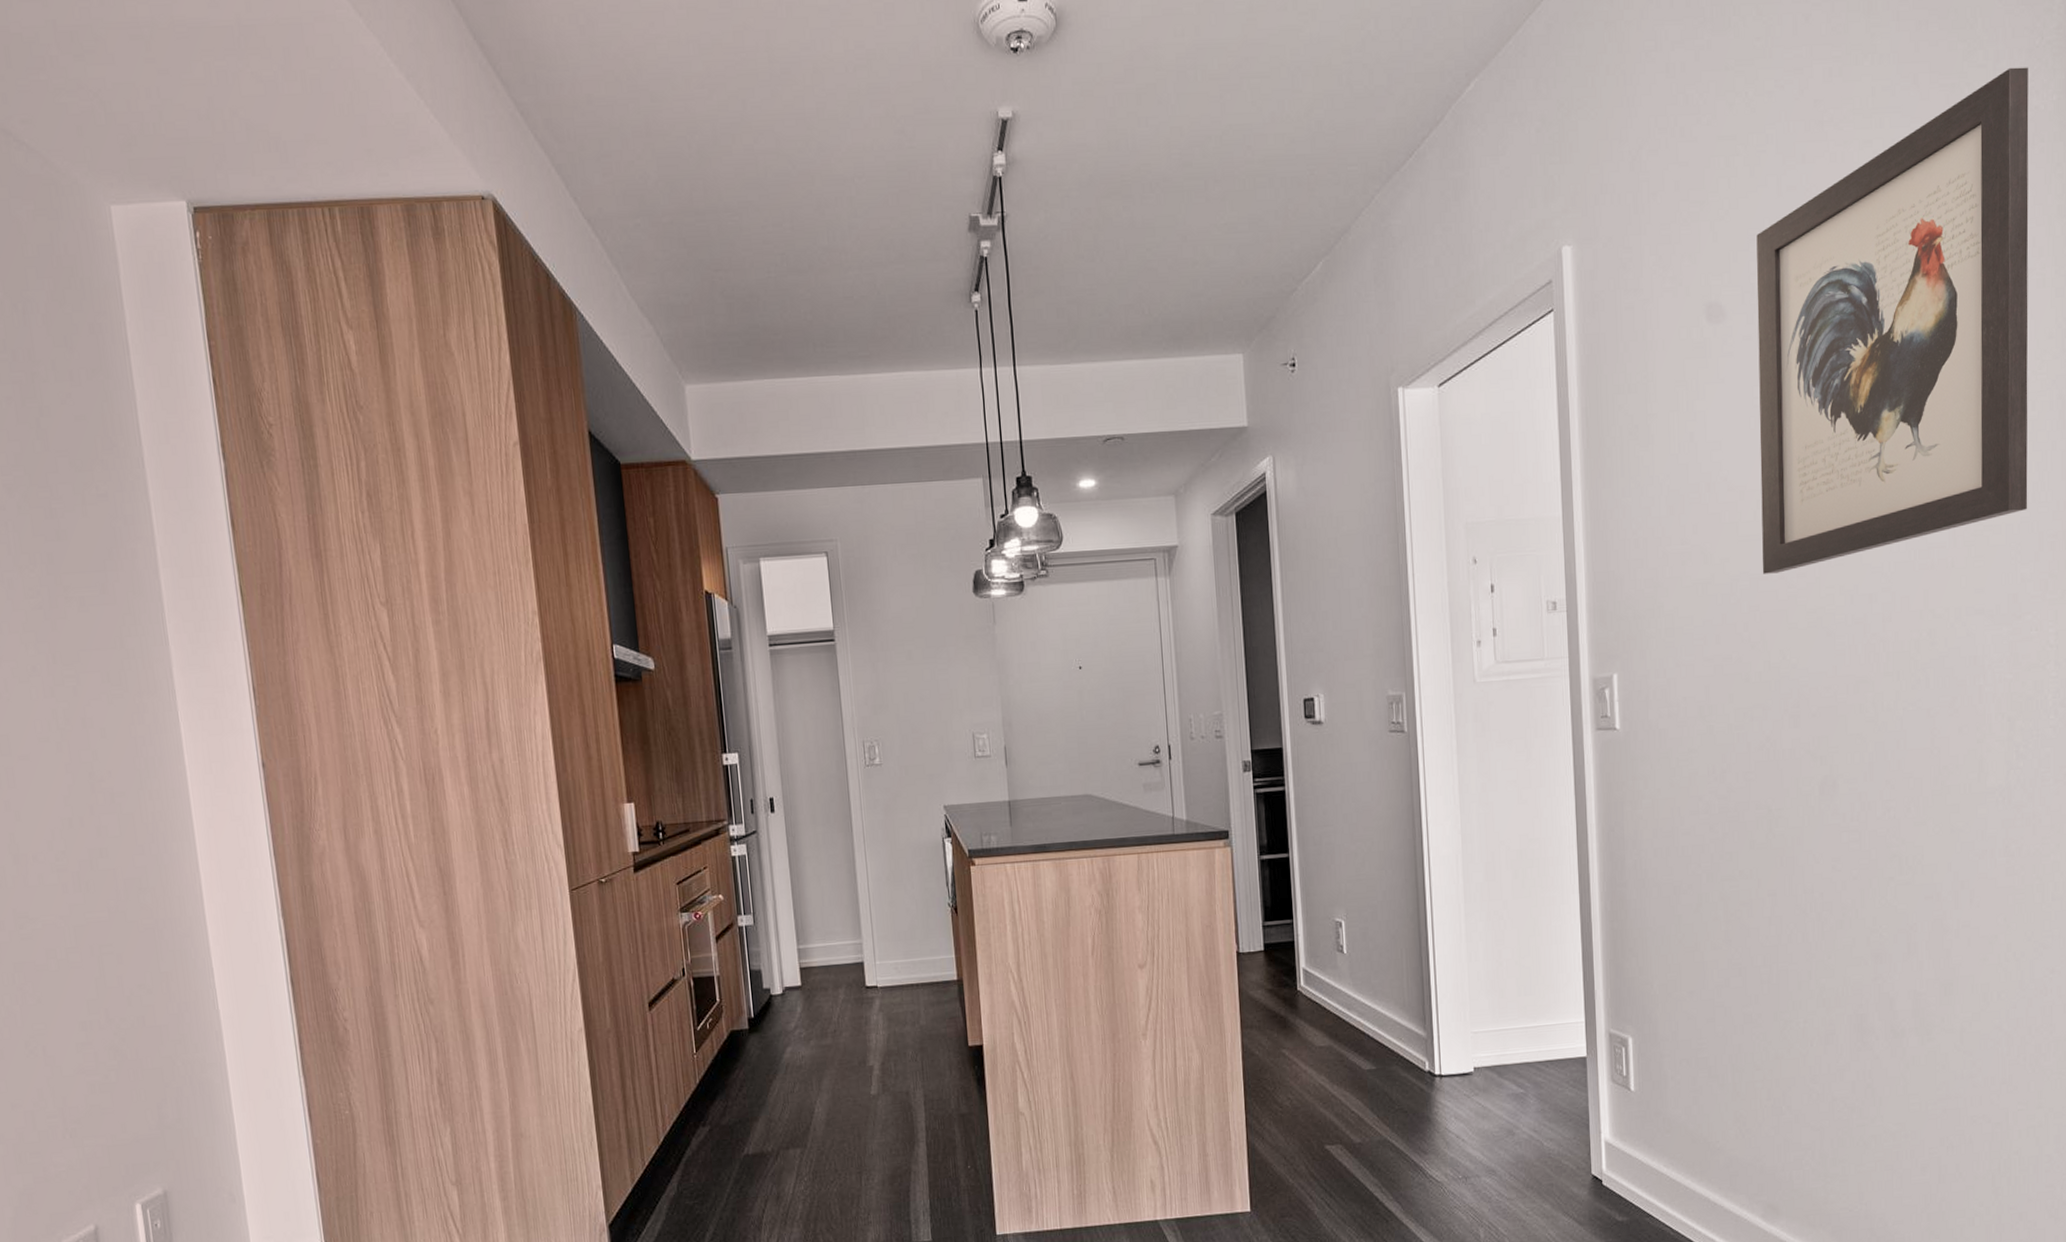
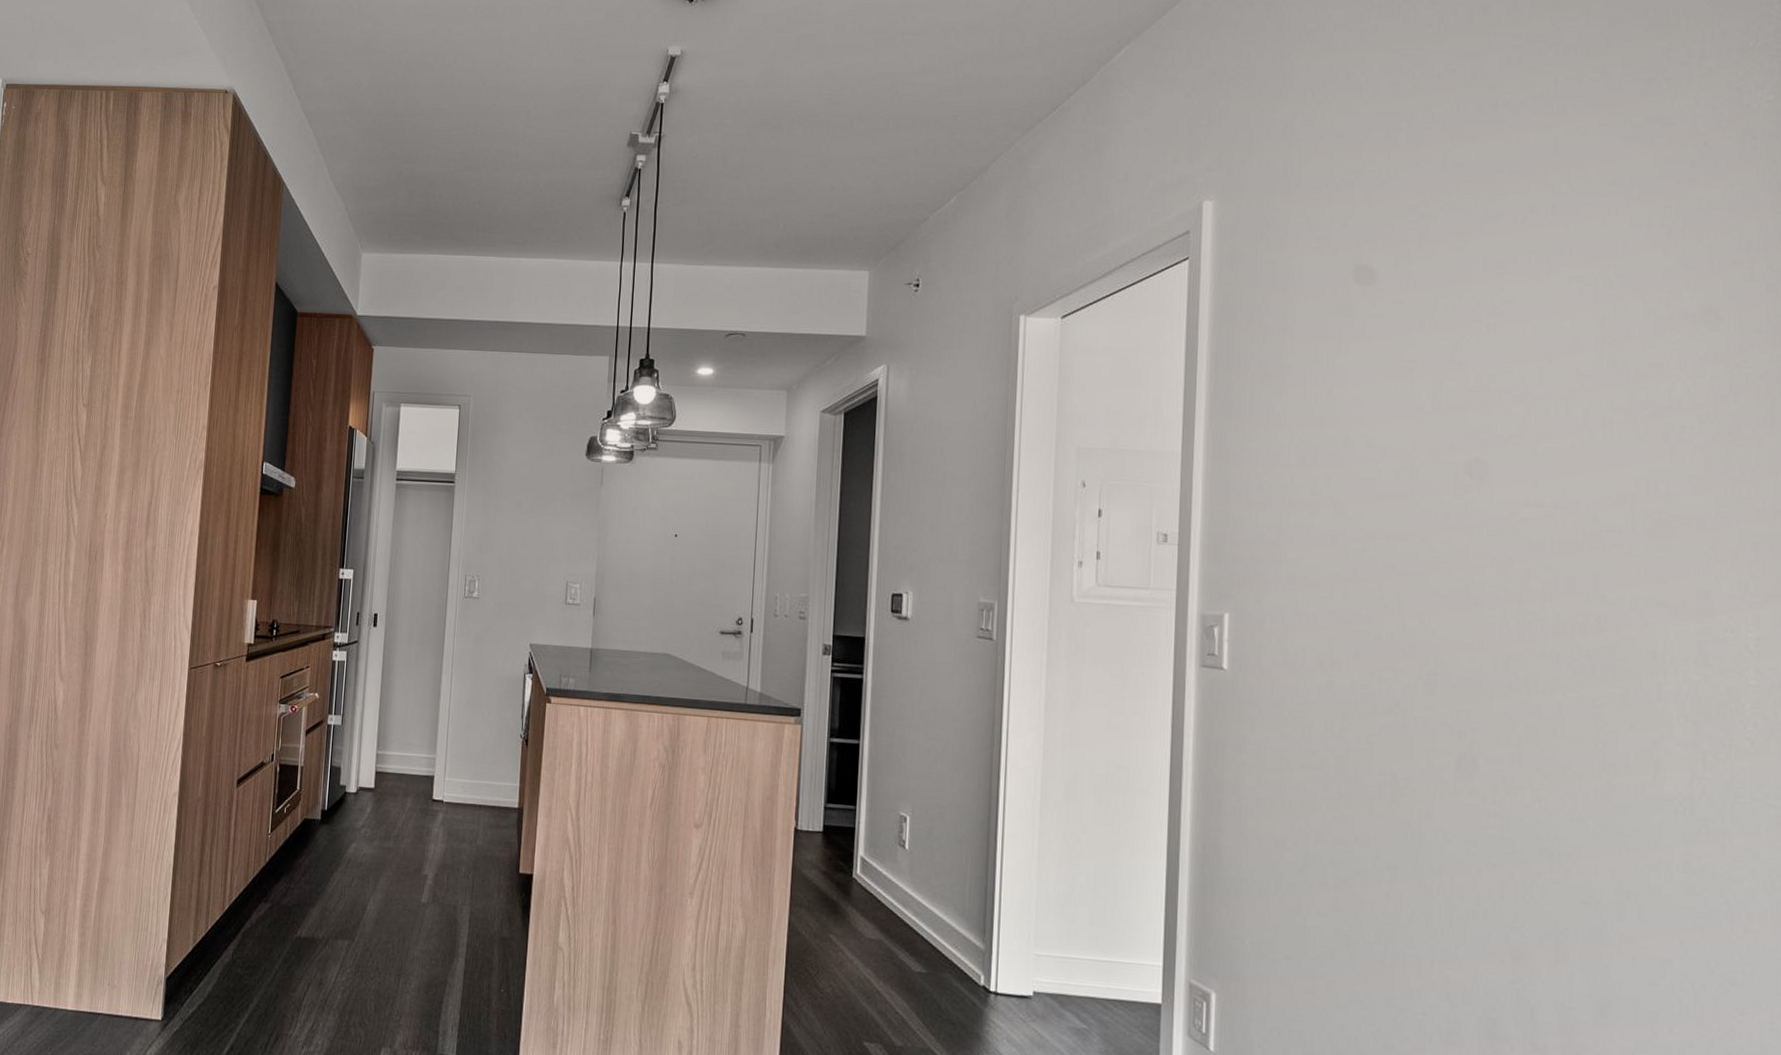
wall art: present [1756,67,2029,574] -> none [1401,66,1740,536]

